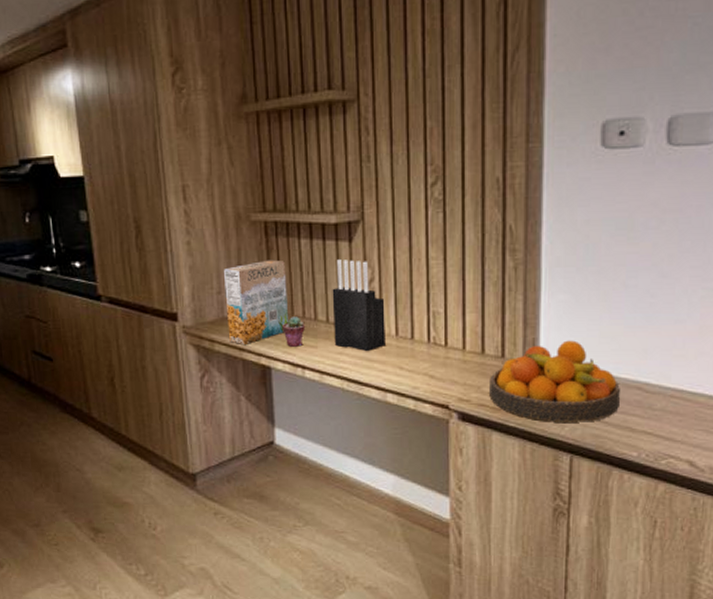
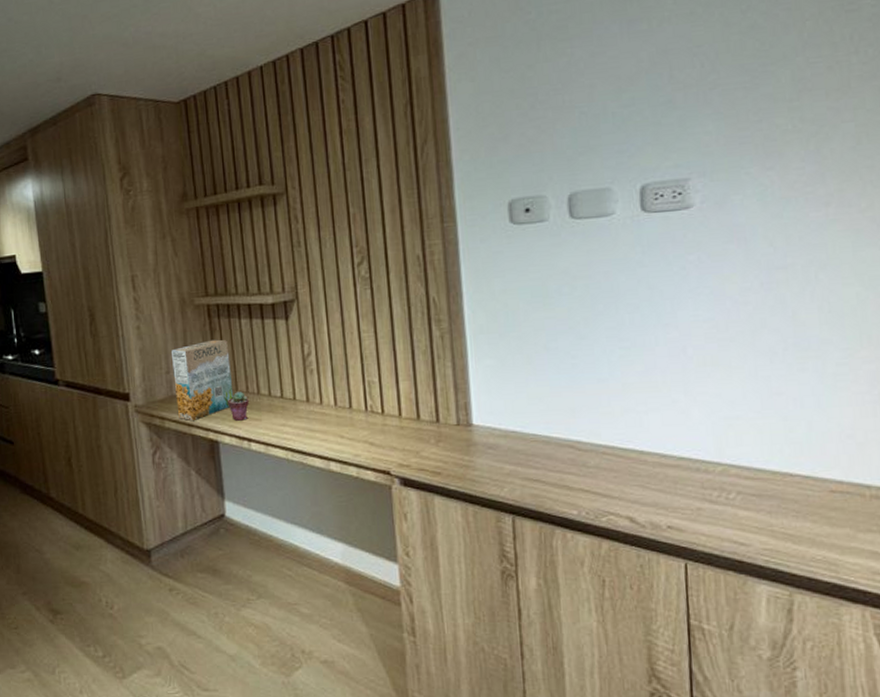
knife block: present [332,258,385,352] -> none [272,335,326,423]
fruit bowl: present [489,340,620,422] -> none [427,403,554,484]

